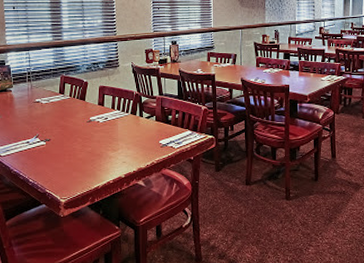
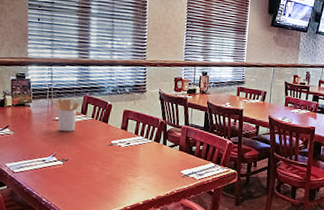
utensil holder: none [34,80,57,112] -> present [55,98,80,132]

